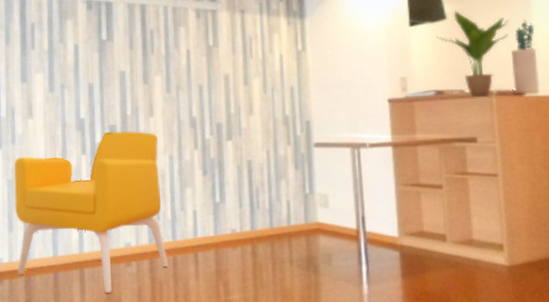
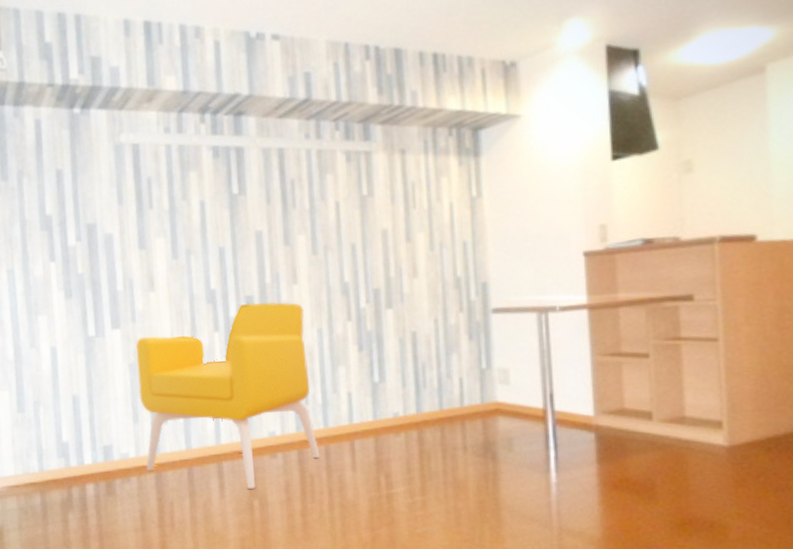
potted plant: present [436,11,510,98] -> none [645,138,740,246]
vase: present [510,19,540,95] -> none [739,144,776,241]

